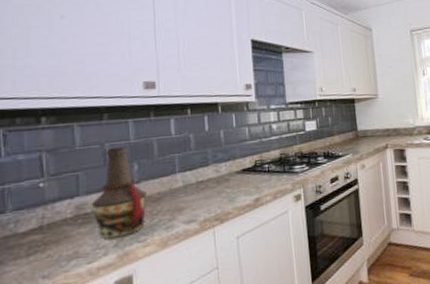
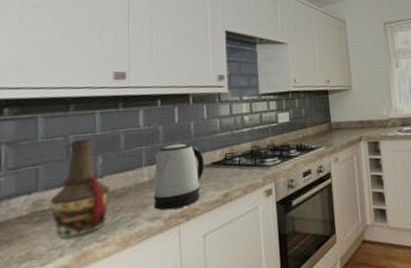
kettle: none [187,150,236,214] -> present [153,143,205,211]

